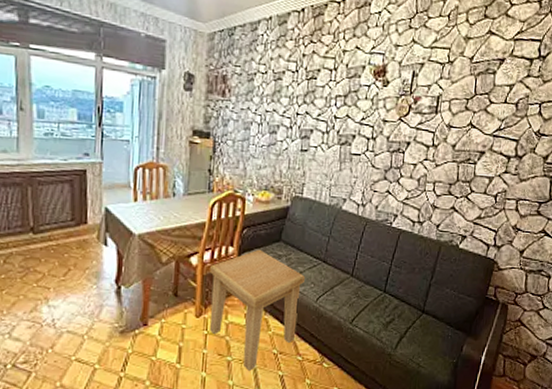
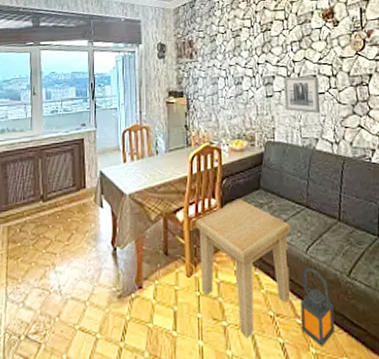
lantern: none [300,315,333,378] -> present [300,268,336,346]
wall art: none [318,133,357,174] -> present [283,76,321,113]

